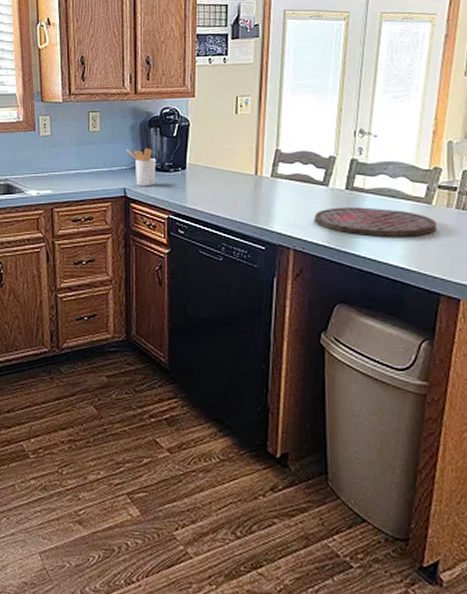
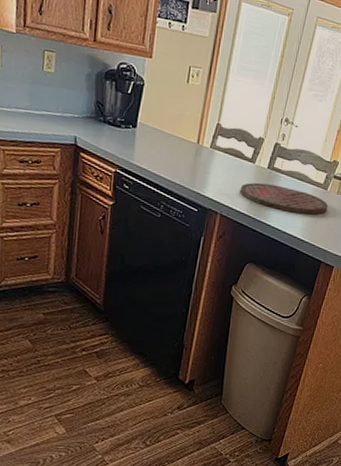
utensil holder: present [126,148,157,186] -> none [80,98,110,139]

